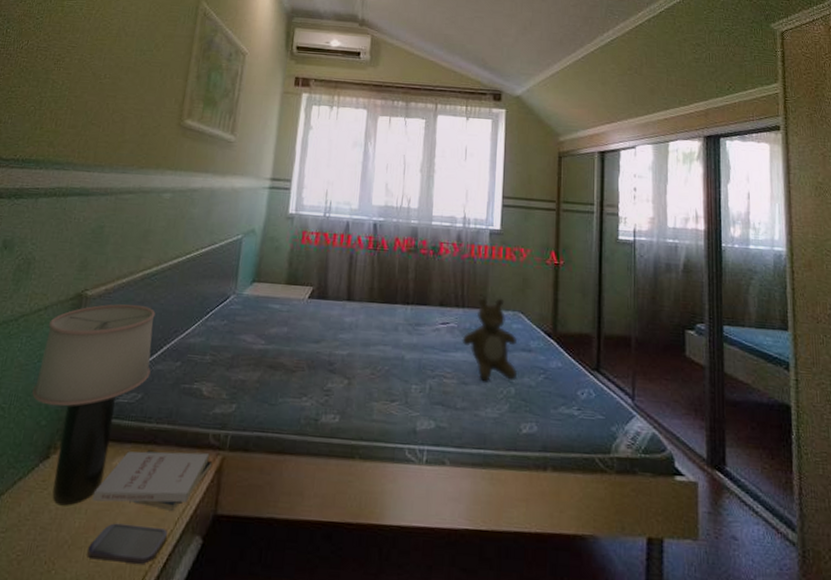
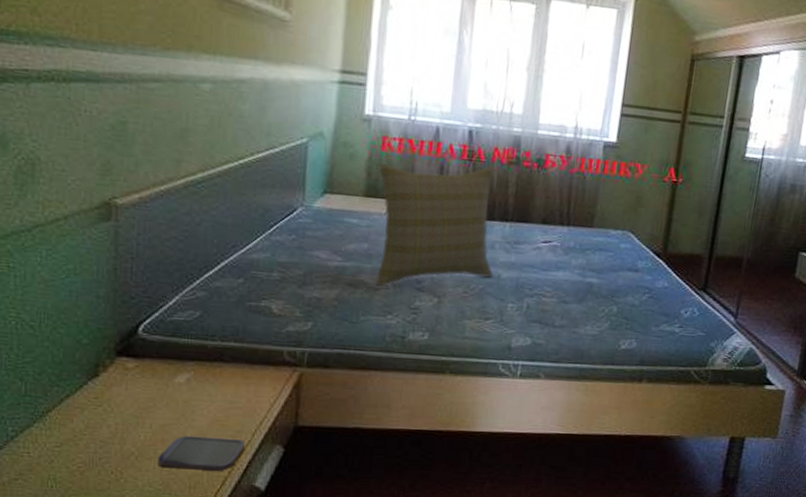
table lamp: present [32,304,156,506] -> none [66,214,208,421]
books: present [92,450,213,511] -> none [156,367,290,423]
pillow: none [293,254,398,368] -> present [376,162,494,286]
teddy bear: present [462,298,517,382] -> none [564,216,624,301]

